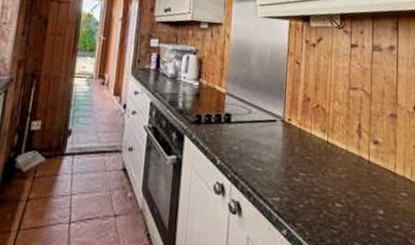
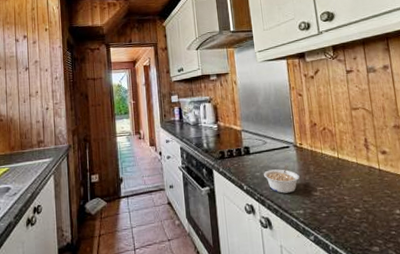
legume: none [241,142,282,175] -> present [263,165,300,193]

